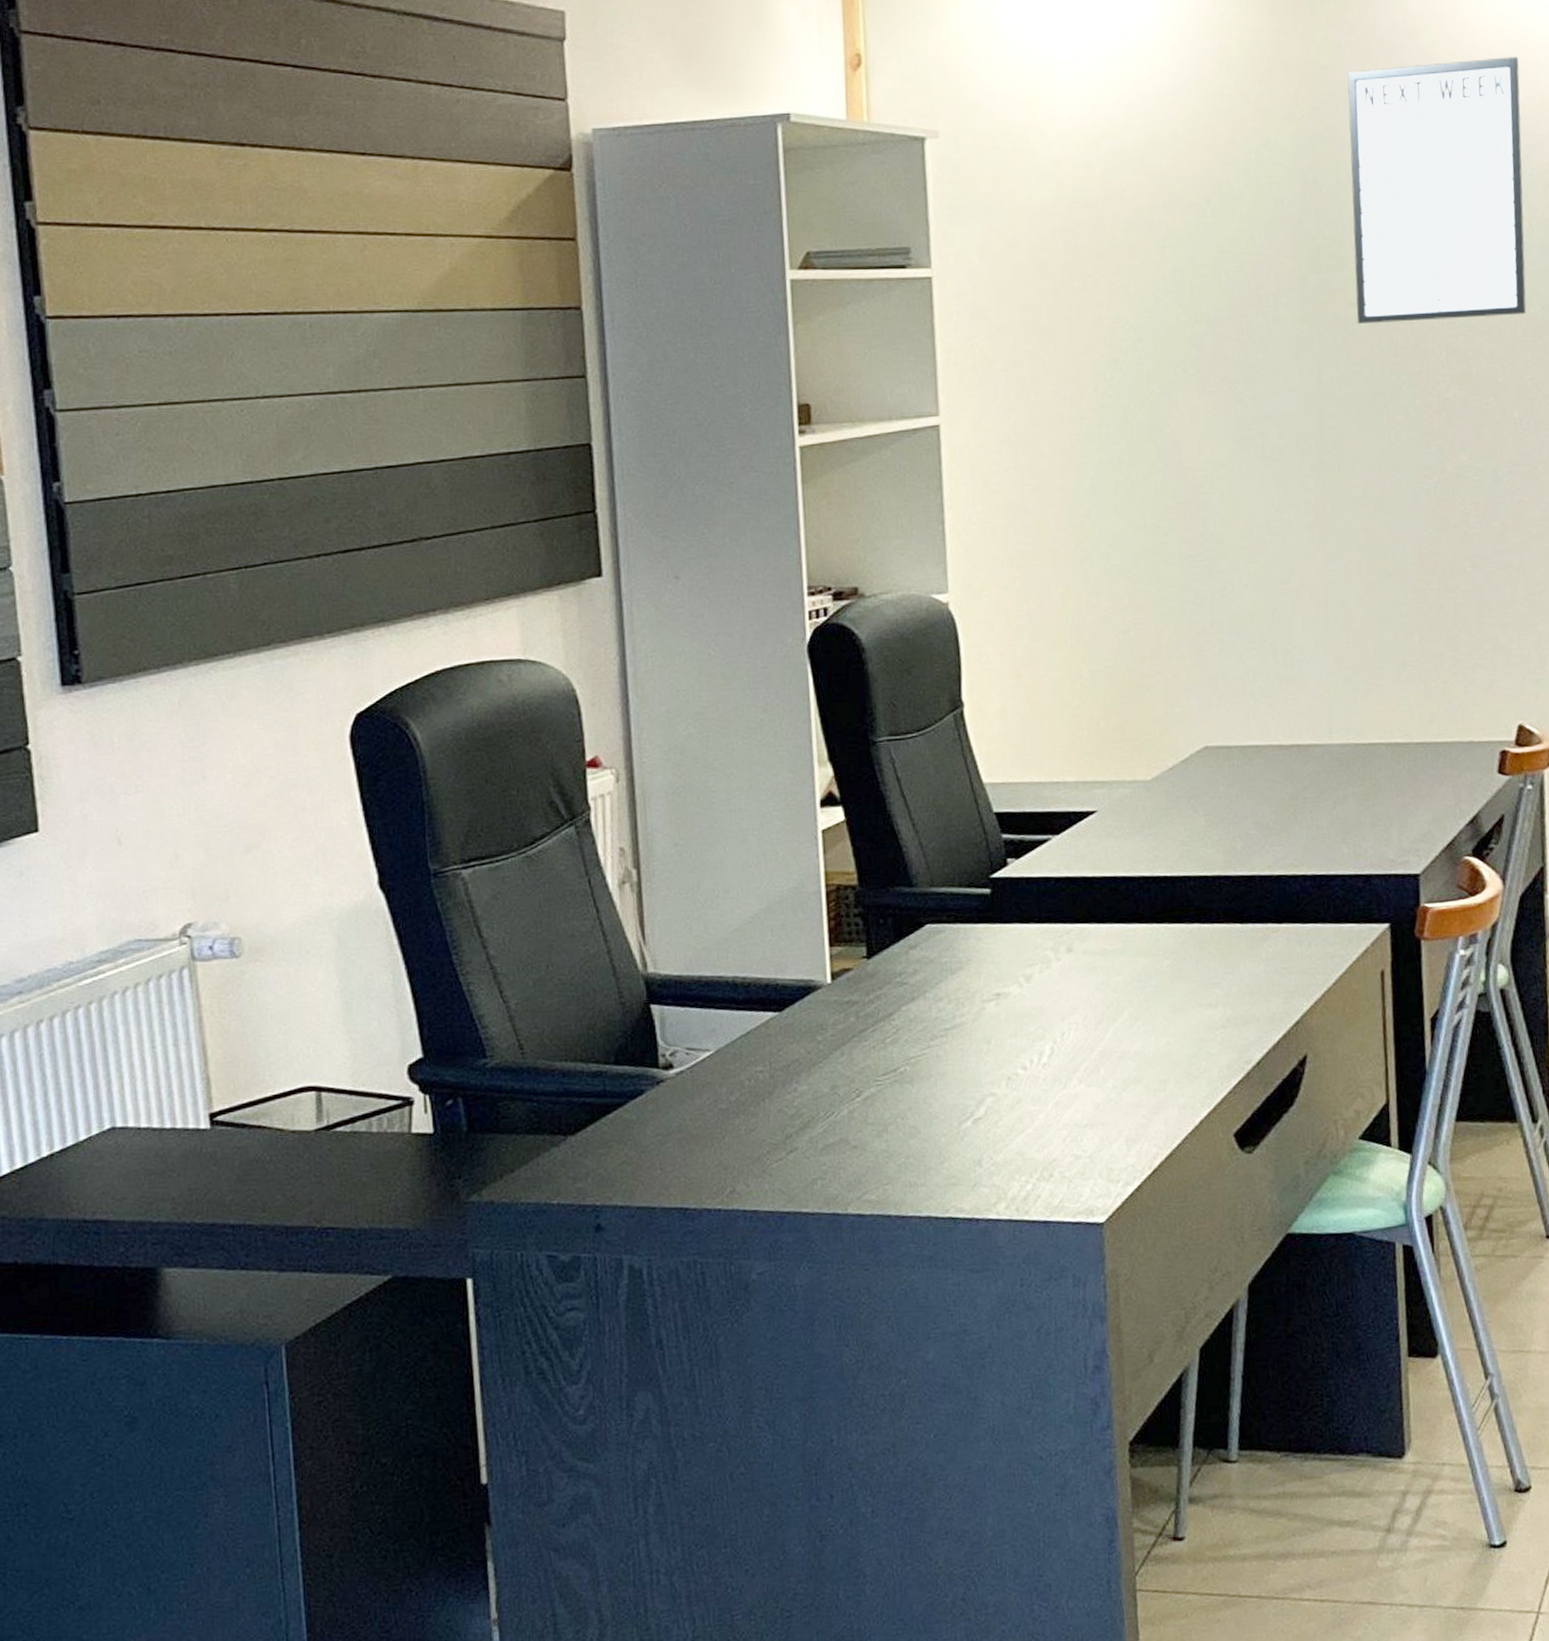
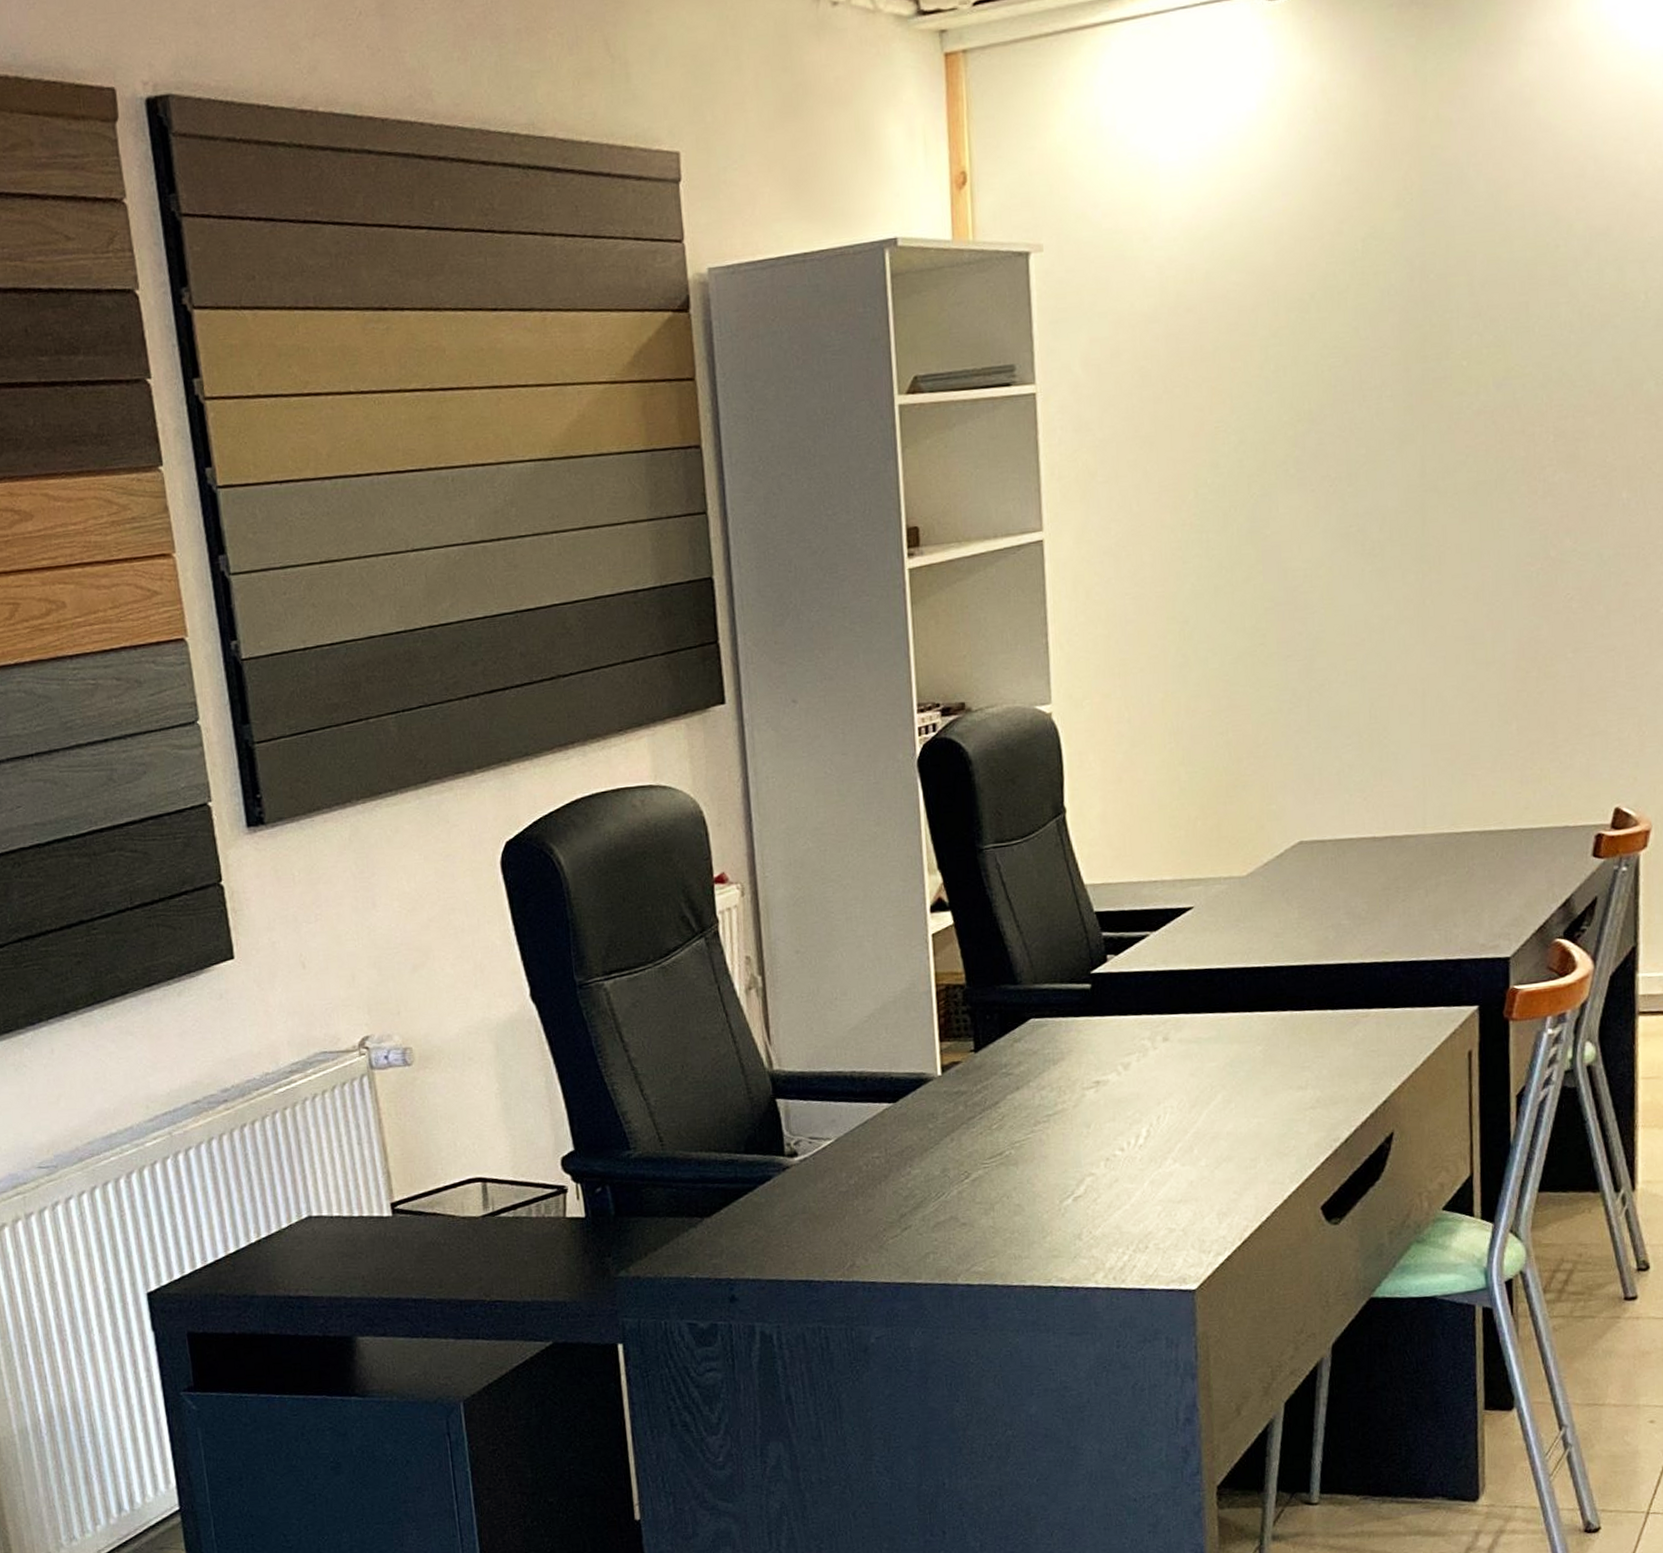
writing board: present [1347,56,1527,324] -> none [1459,118,1641,412]

